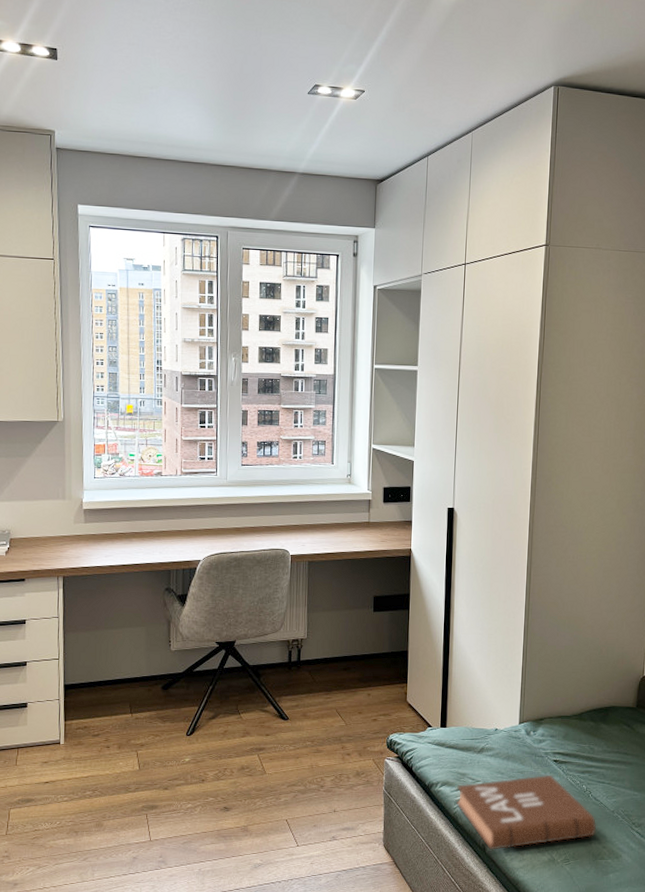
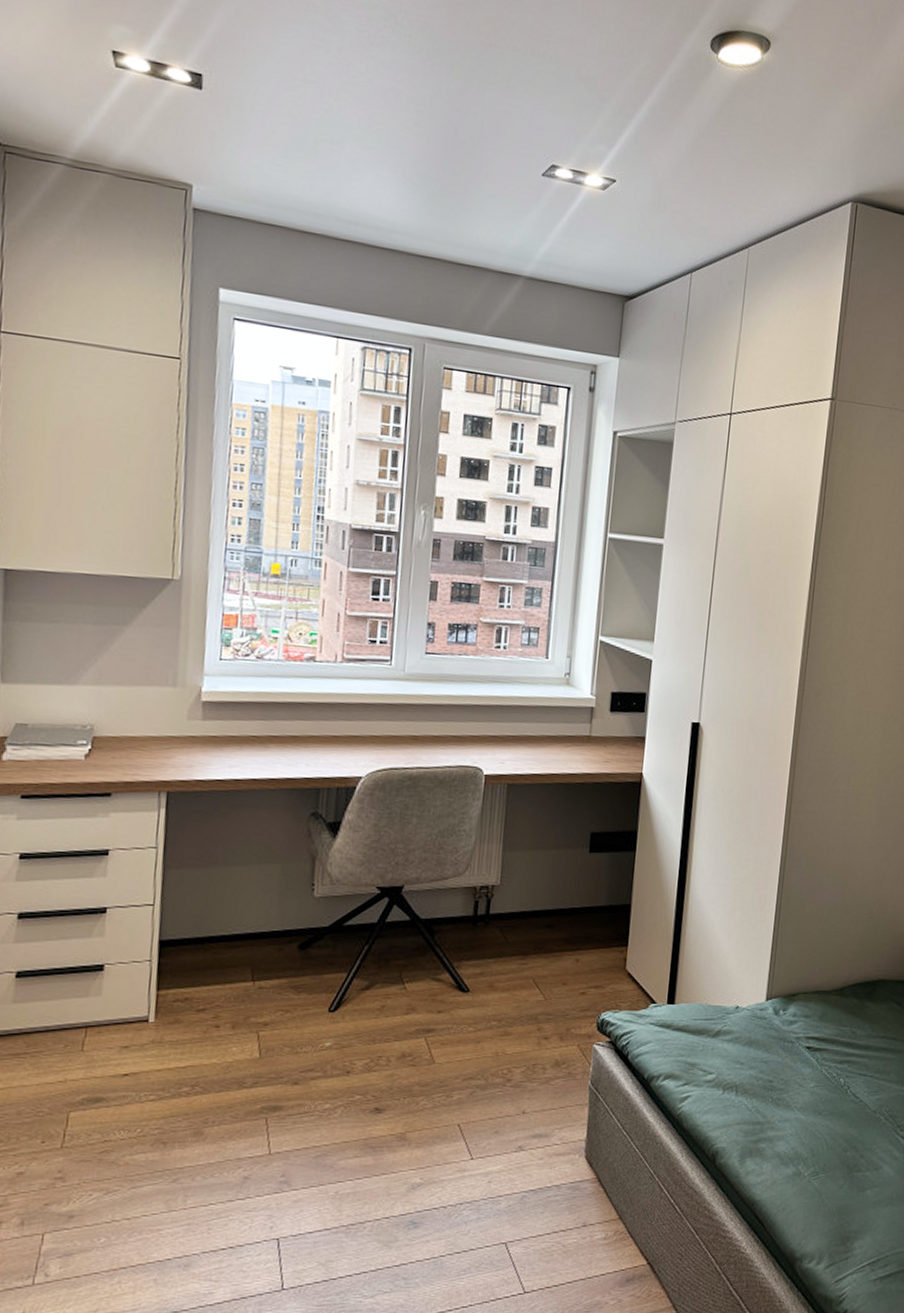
book: present [456,774,597,850] -> none [681,1065,855,1161]

